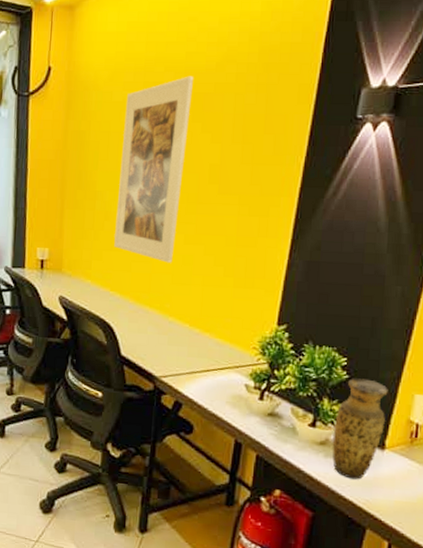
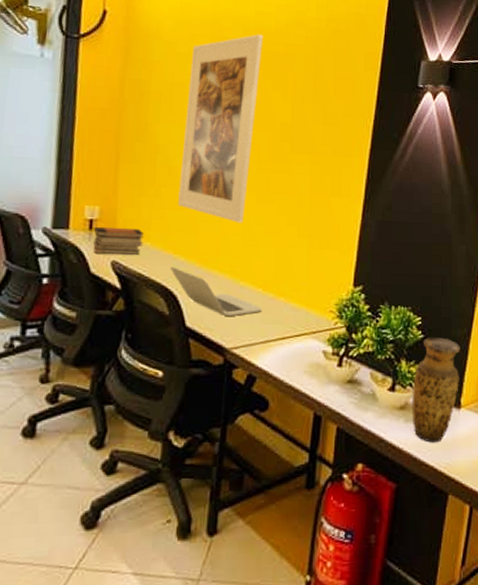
book stack: none [44,265,85,291] -> present [93,226,144,255]
laptop: none [108,301,188,348] -> present [170,266,261,316]

